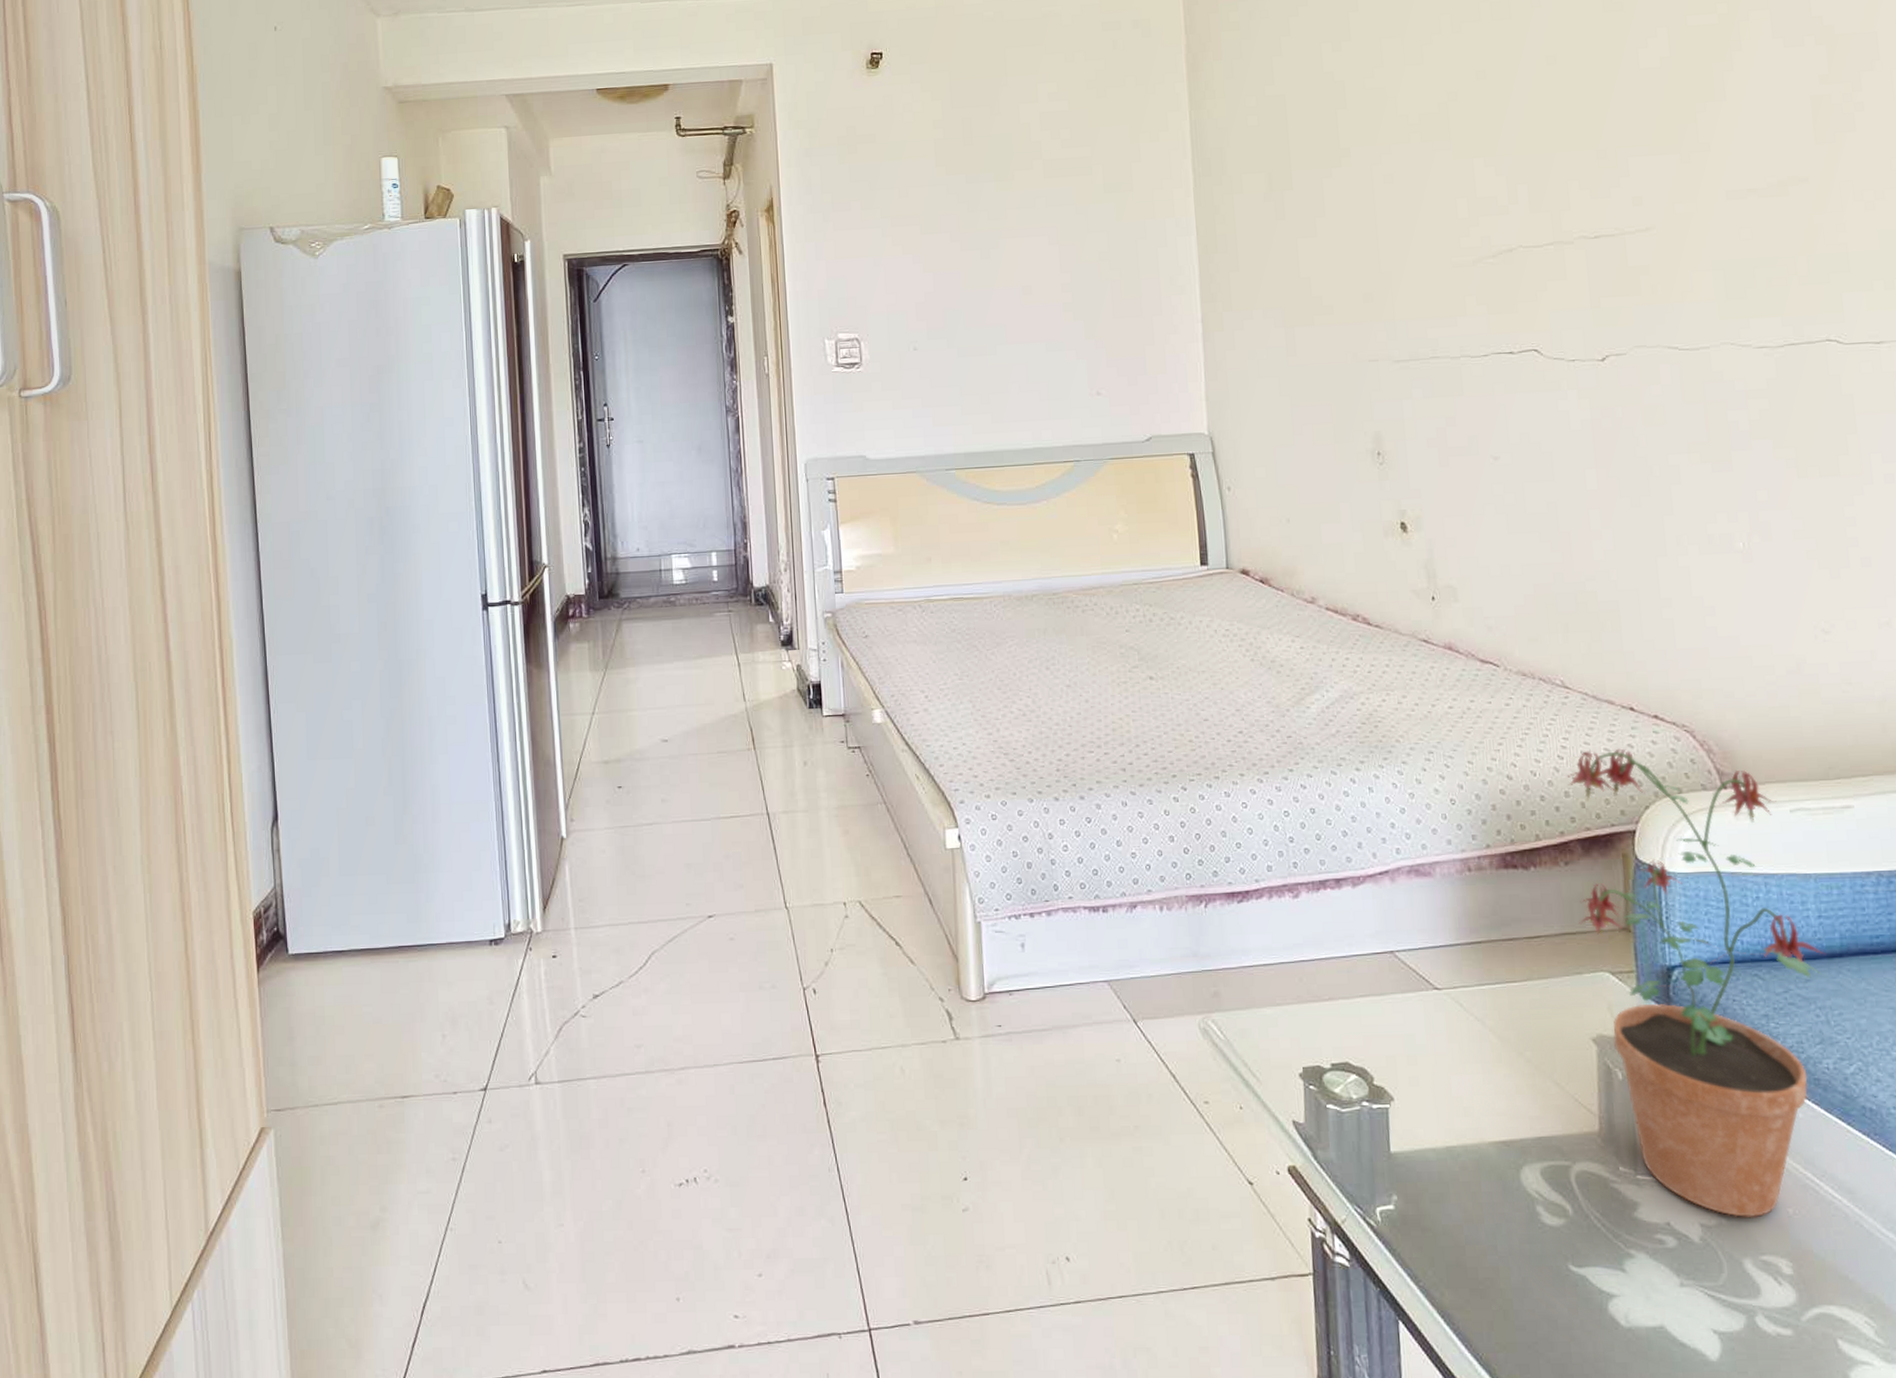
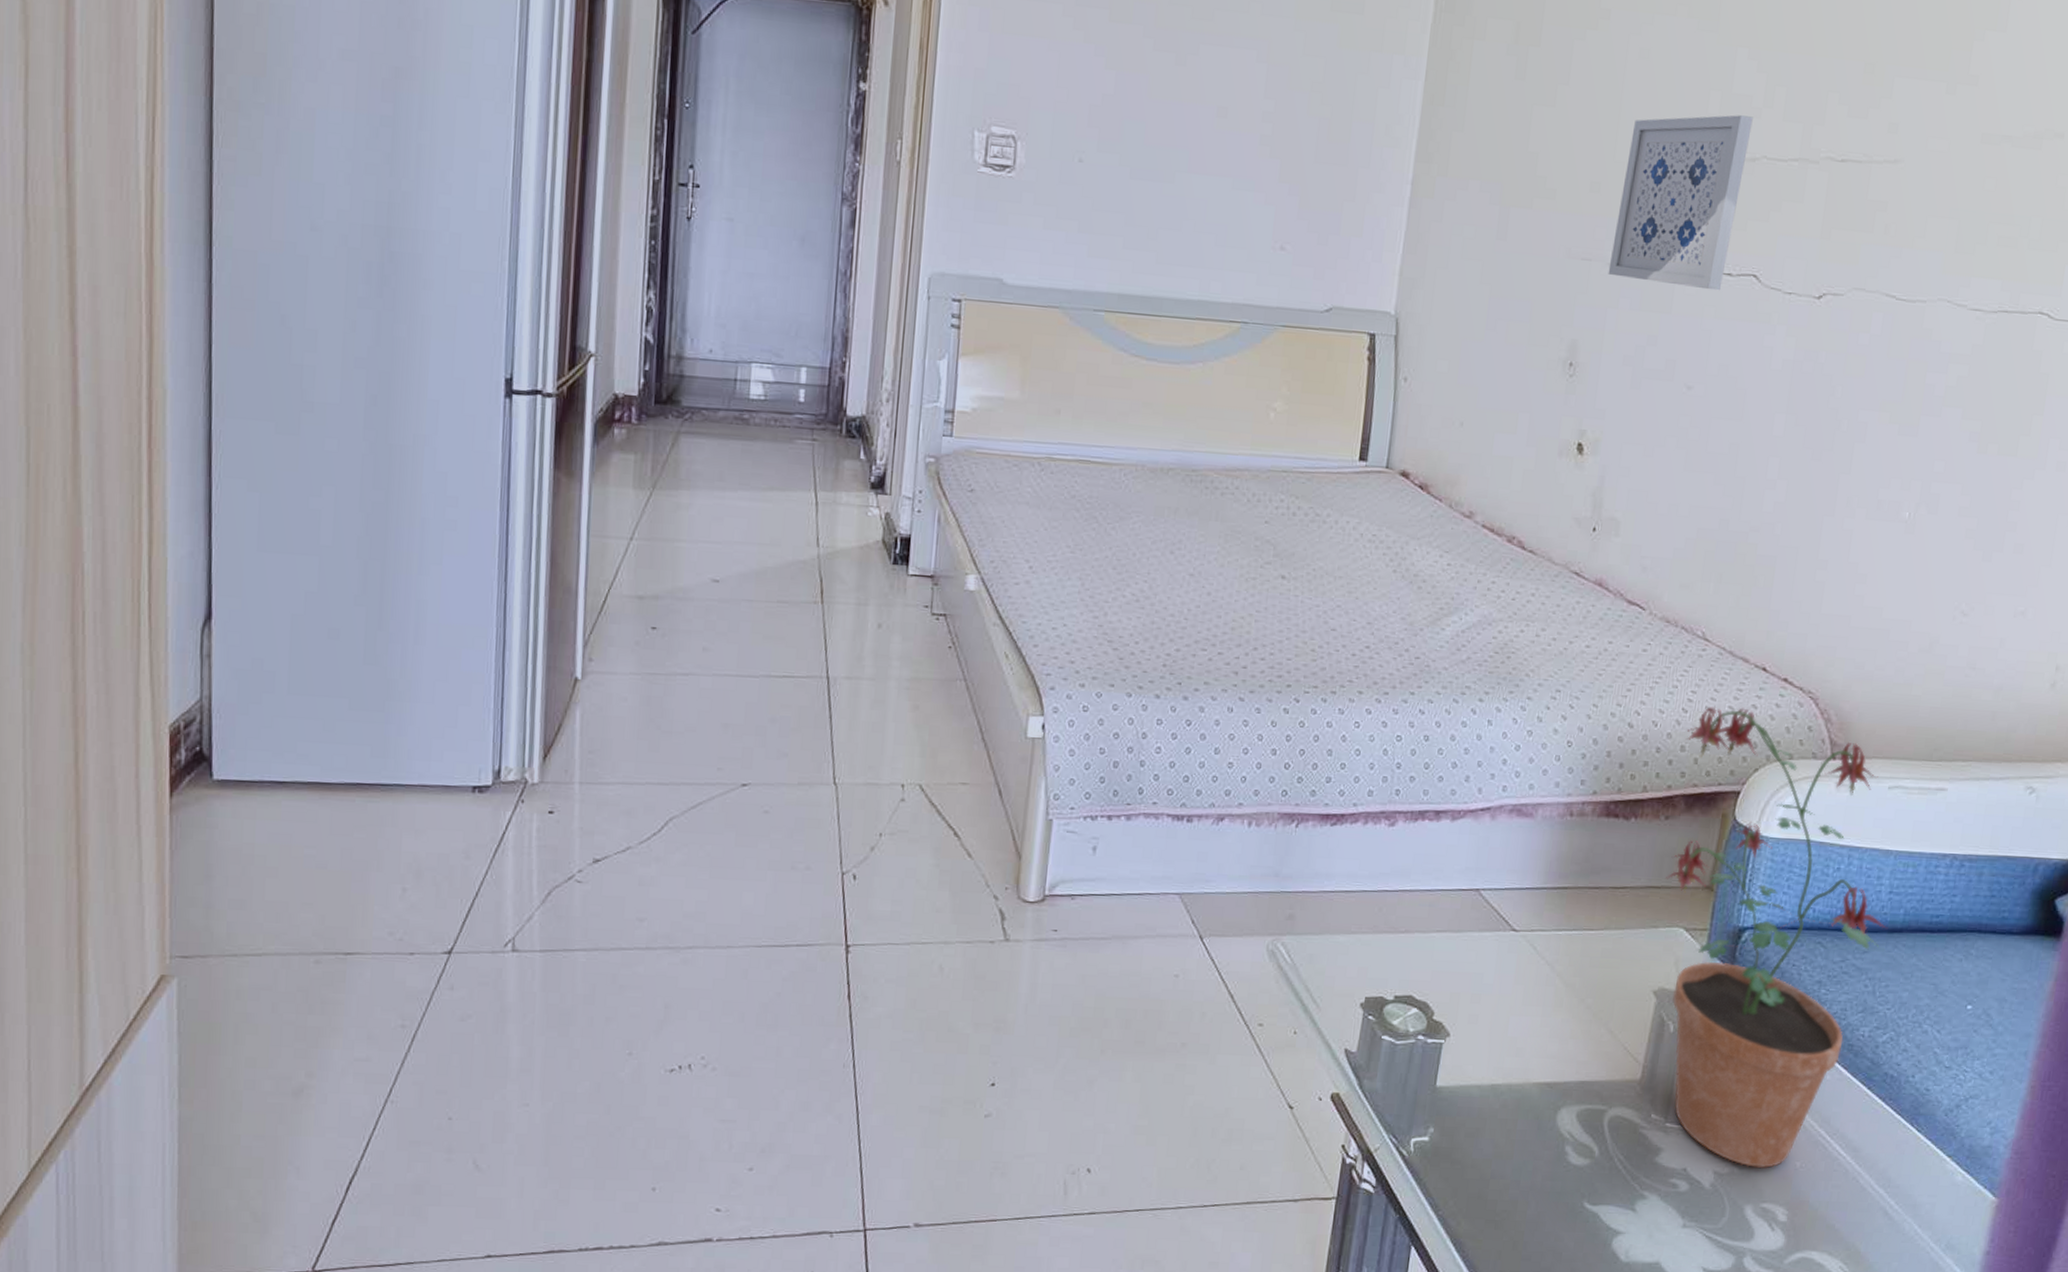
wall art: none [1392,214,1506,371] -> present [1608,115,1753,291]

